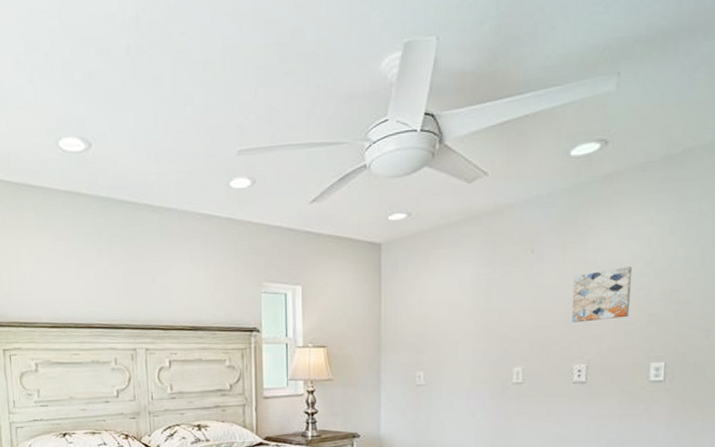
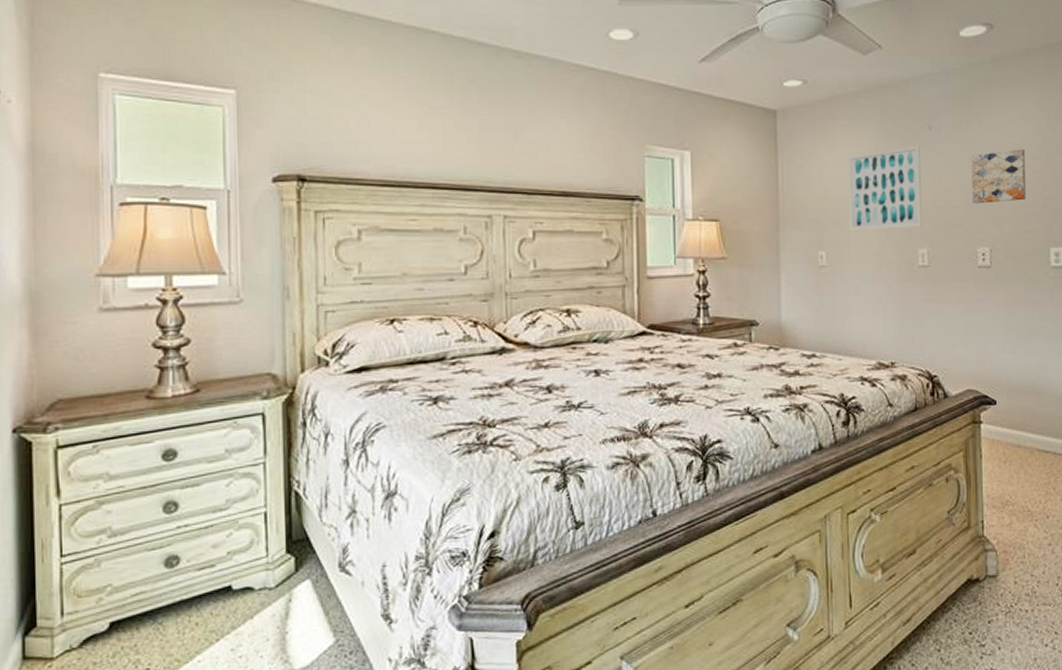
wall art: none [447,268,521,352] -> present [847,145,923,231]

